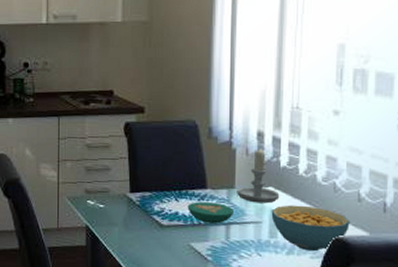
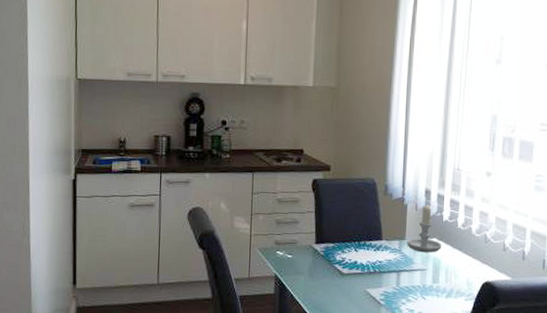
bowl: present [187,202,235,224] -> none [365,252,405,271]
cereal bowl: present [271,205,350,252] -> none [434,254,497,295]

